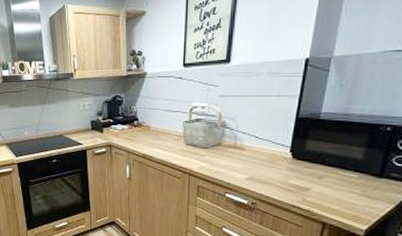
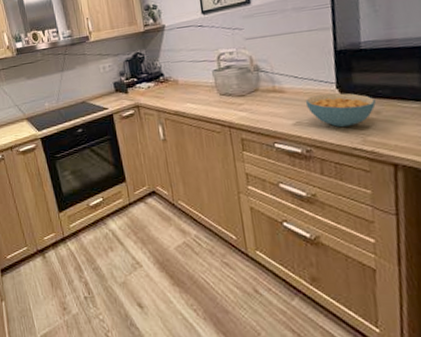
cereal bowl: none [260,156,322,187] -> present [305,93,377,128]

